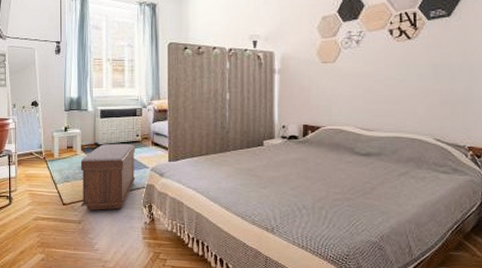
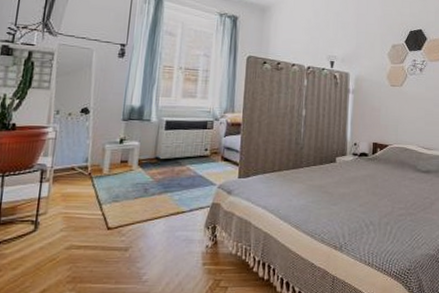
bench: present [80,143,136,210] -> none [130,158,203,234]

